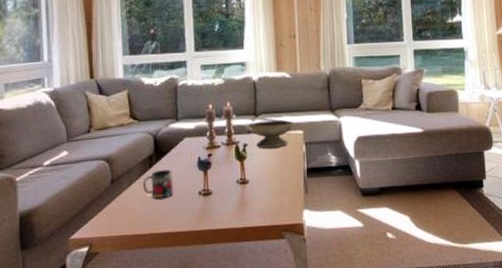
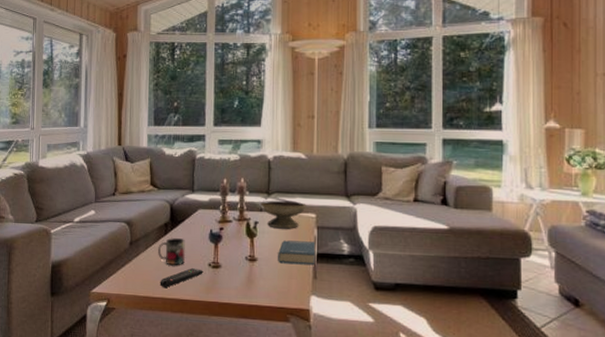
remote control: none [147,198,194,223] -> present [160,268,203,287]
book: none [269,157,306,183] -> present [278,240,316,266]

